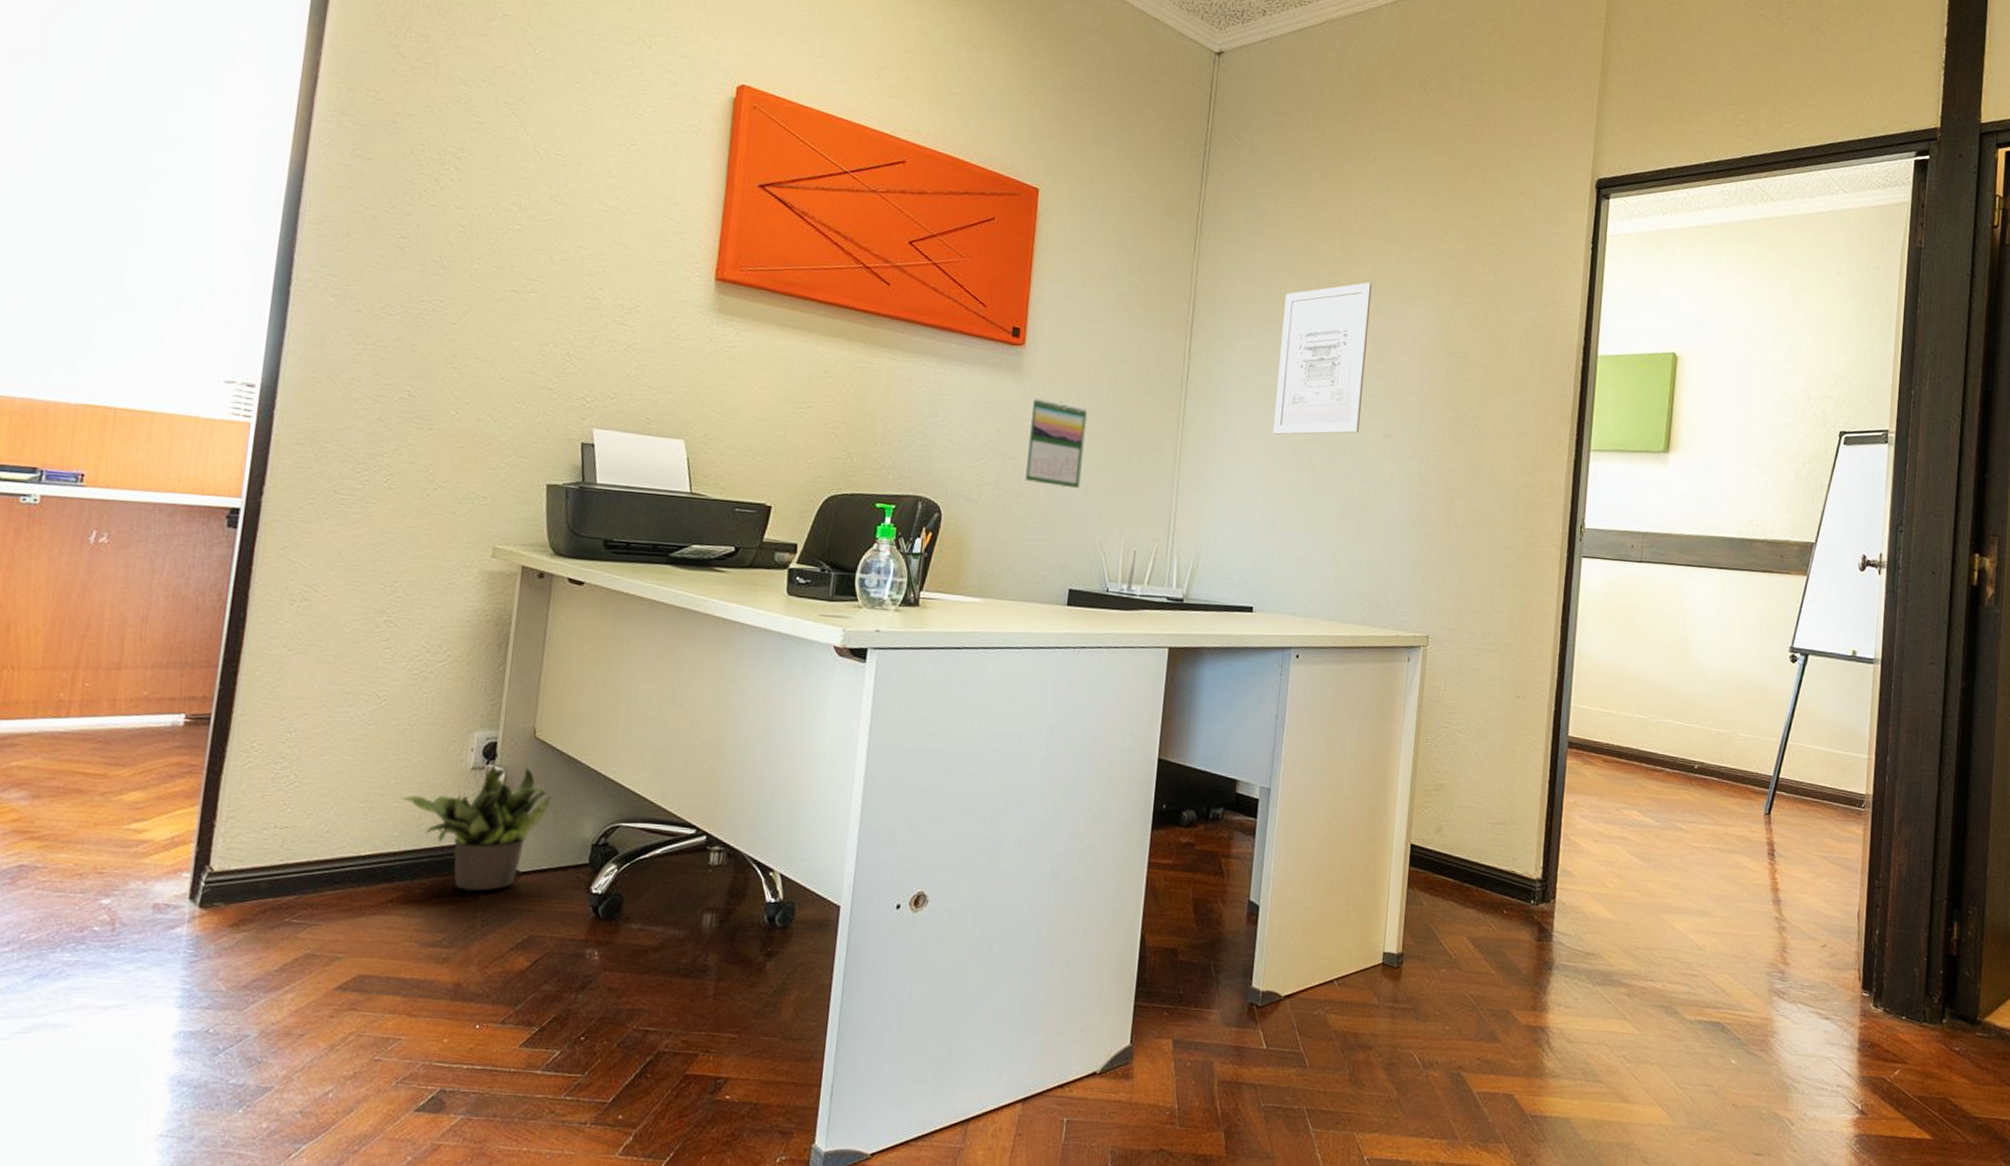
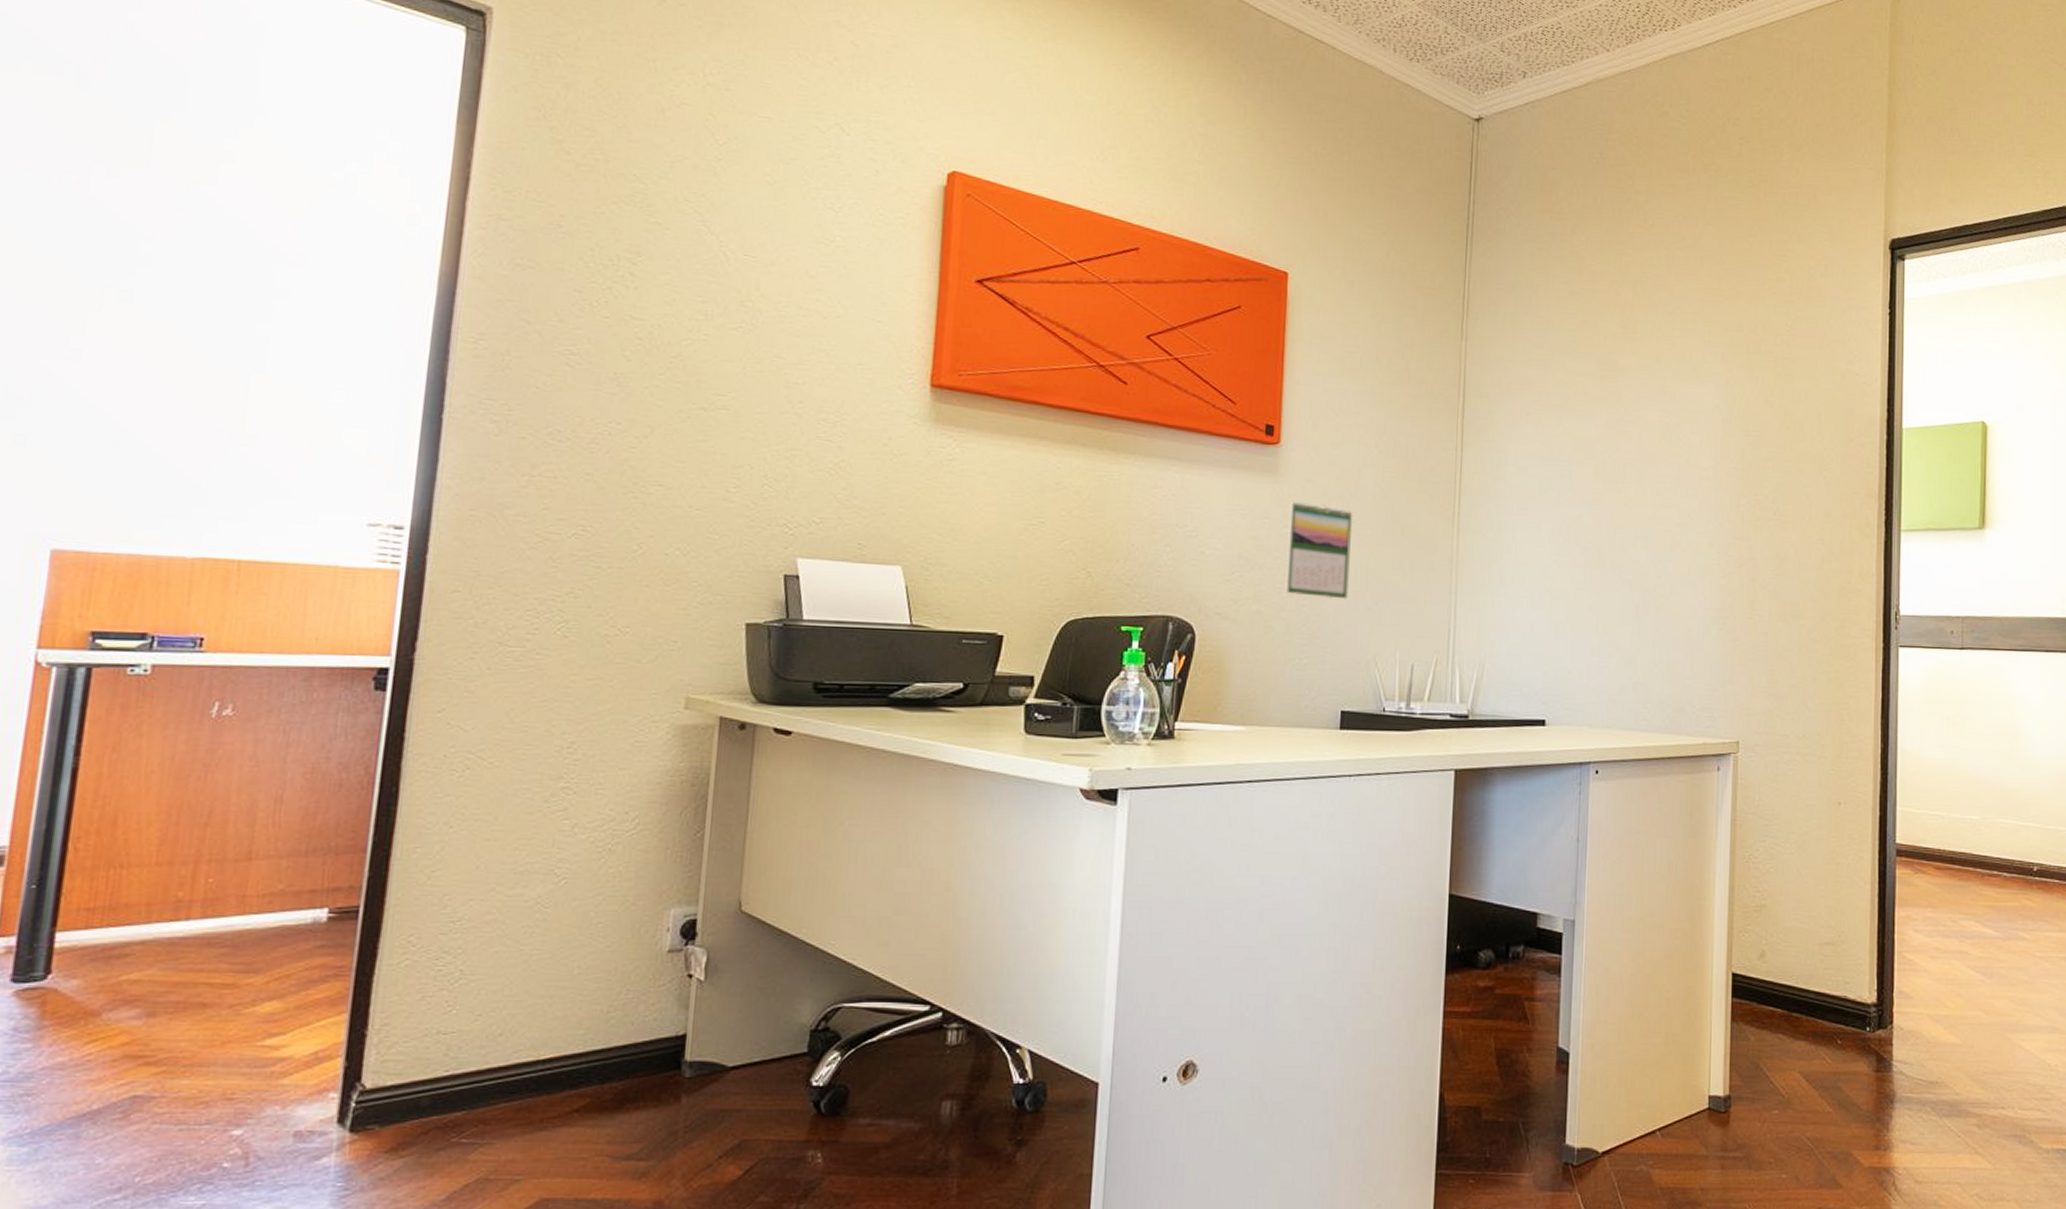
potted plant: present [402,764,552,892] -> none [587,944,763,1093]
wall art: present [1273,282,1373,435] -> none [1558,360,1657,529]

